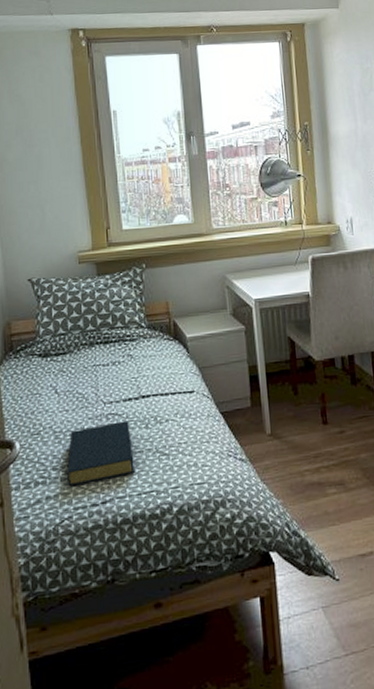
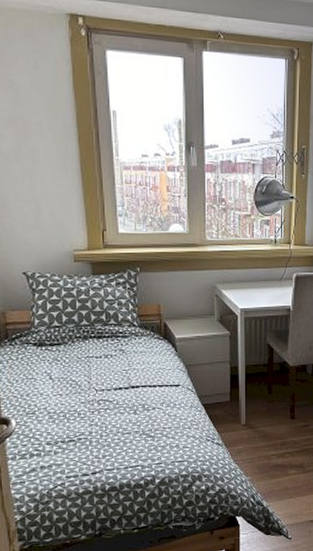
hardback book: present [67,421,135,485] -> none [60,407,122,458]

